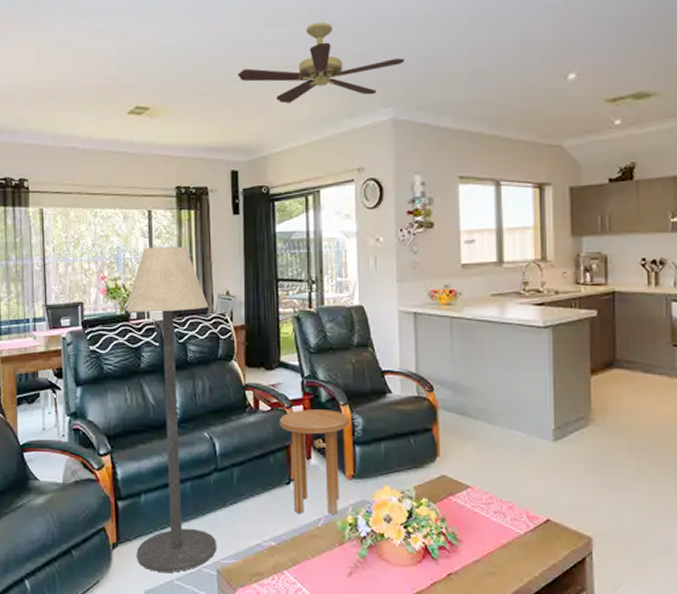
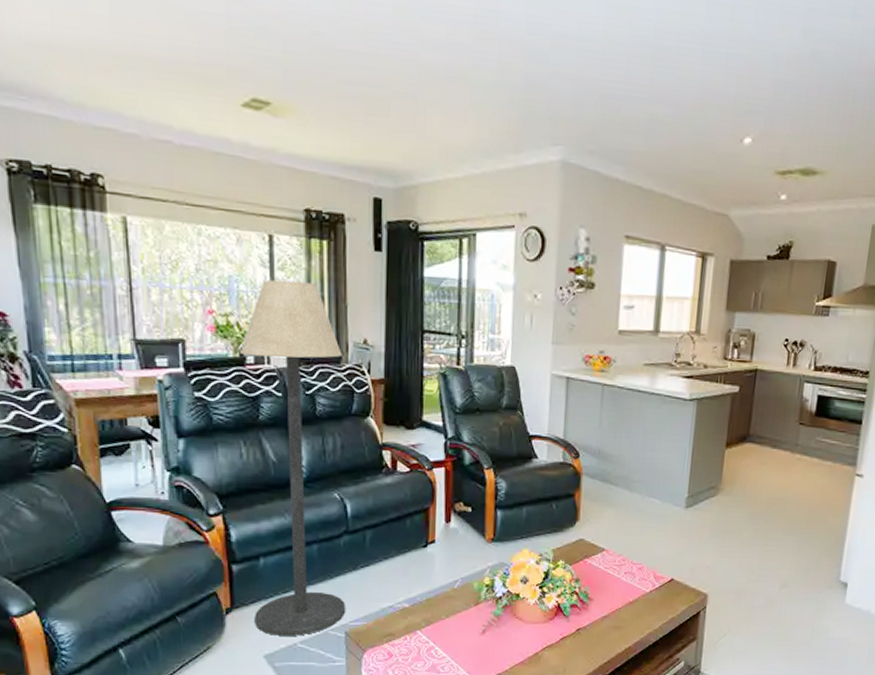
ceiling fan: present [237,21,405,104] -> none [384,26,581,129]
side table: present [279,409,350,514] -> none [418,472,493,577]

